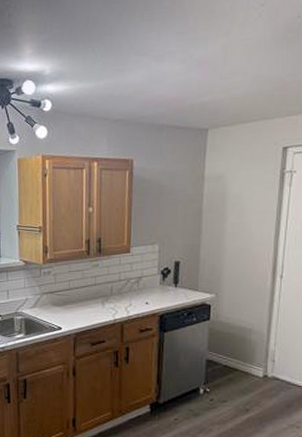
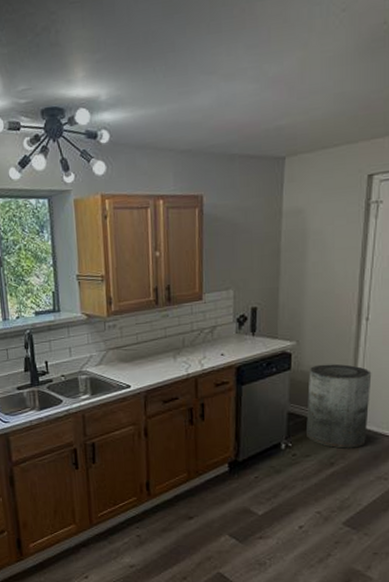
trash can: none [224,316,285,396] -> present [306,363,372,449]

